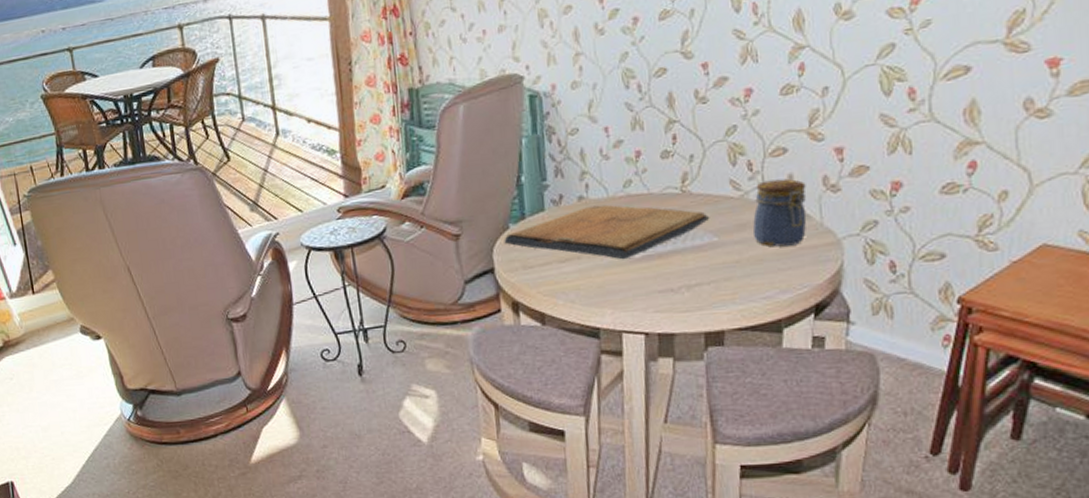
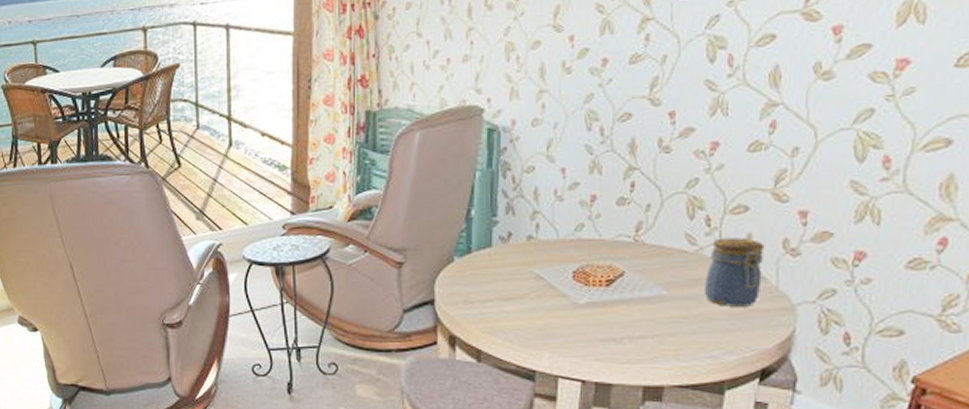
religious icon: present [504,204,709,260] -> none [447,246,660,304]

